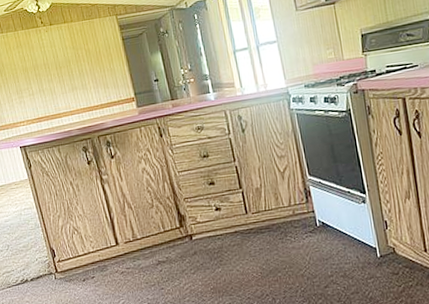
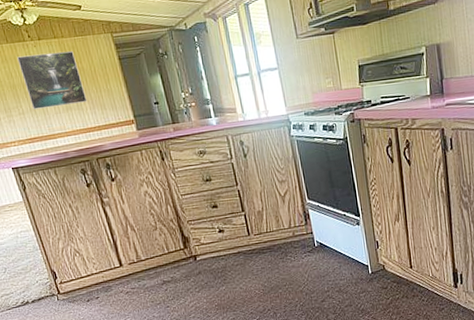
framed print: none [30,34,92,90] -> present [17,51,88,110]

